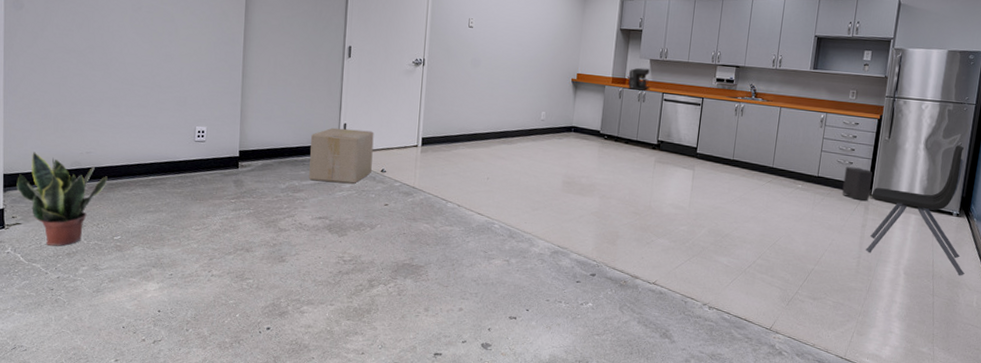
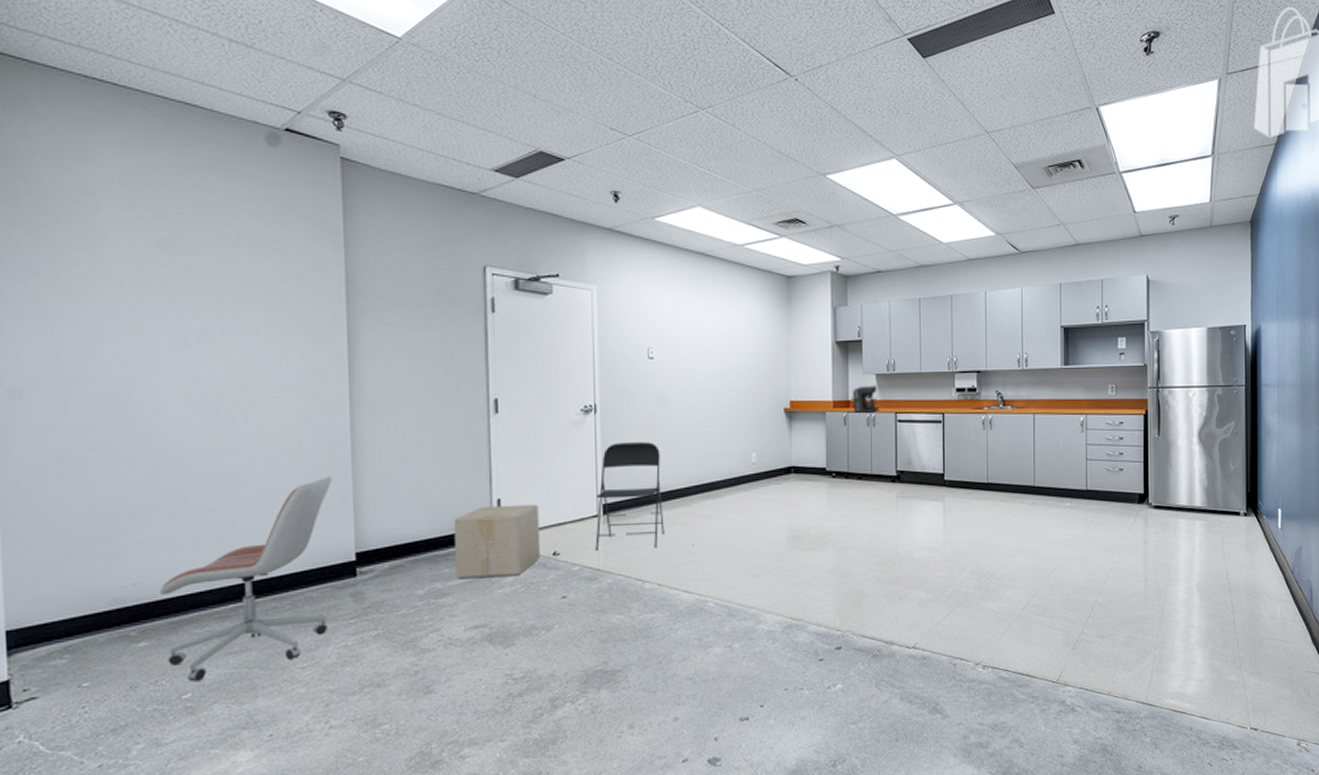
potted plant: present [16,152,108,246] -> none [27,593,167,723]
office chair: none [104,91,227,228] -> present [159,476,332,681]
folding chair: none [413,91,470,177] -> present [595,442,665,551]
pedal bin: present [842,166,872,202] -> none [1116,474,1146,513]
dining chair: present [866,145,965,276] -> none [1149,434,1263,585]

